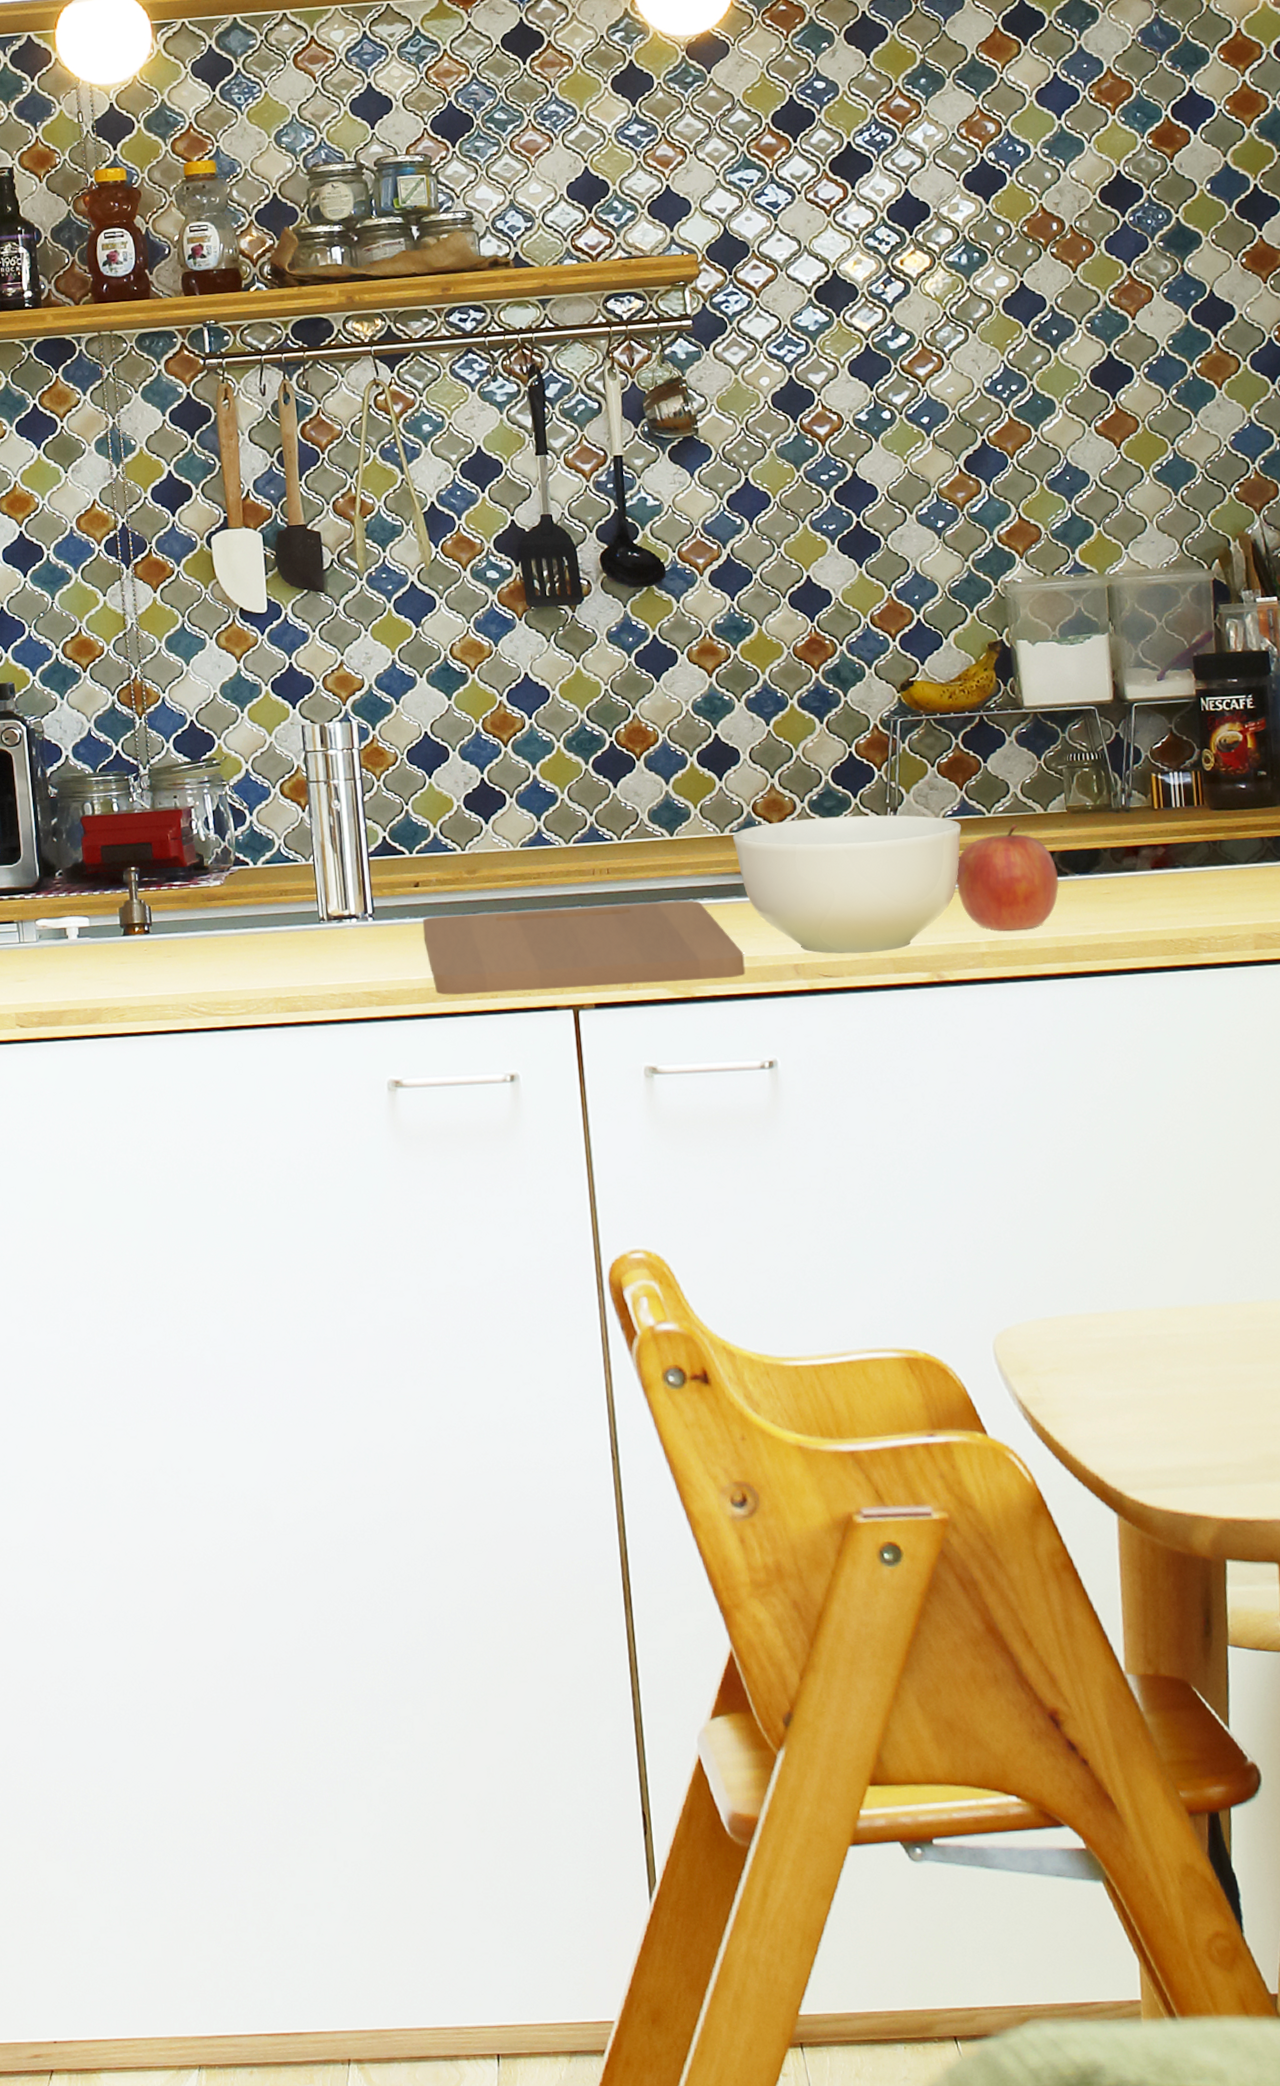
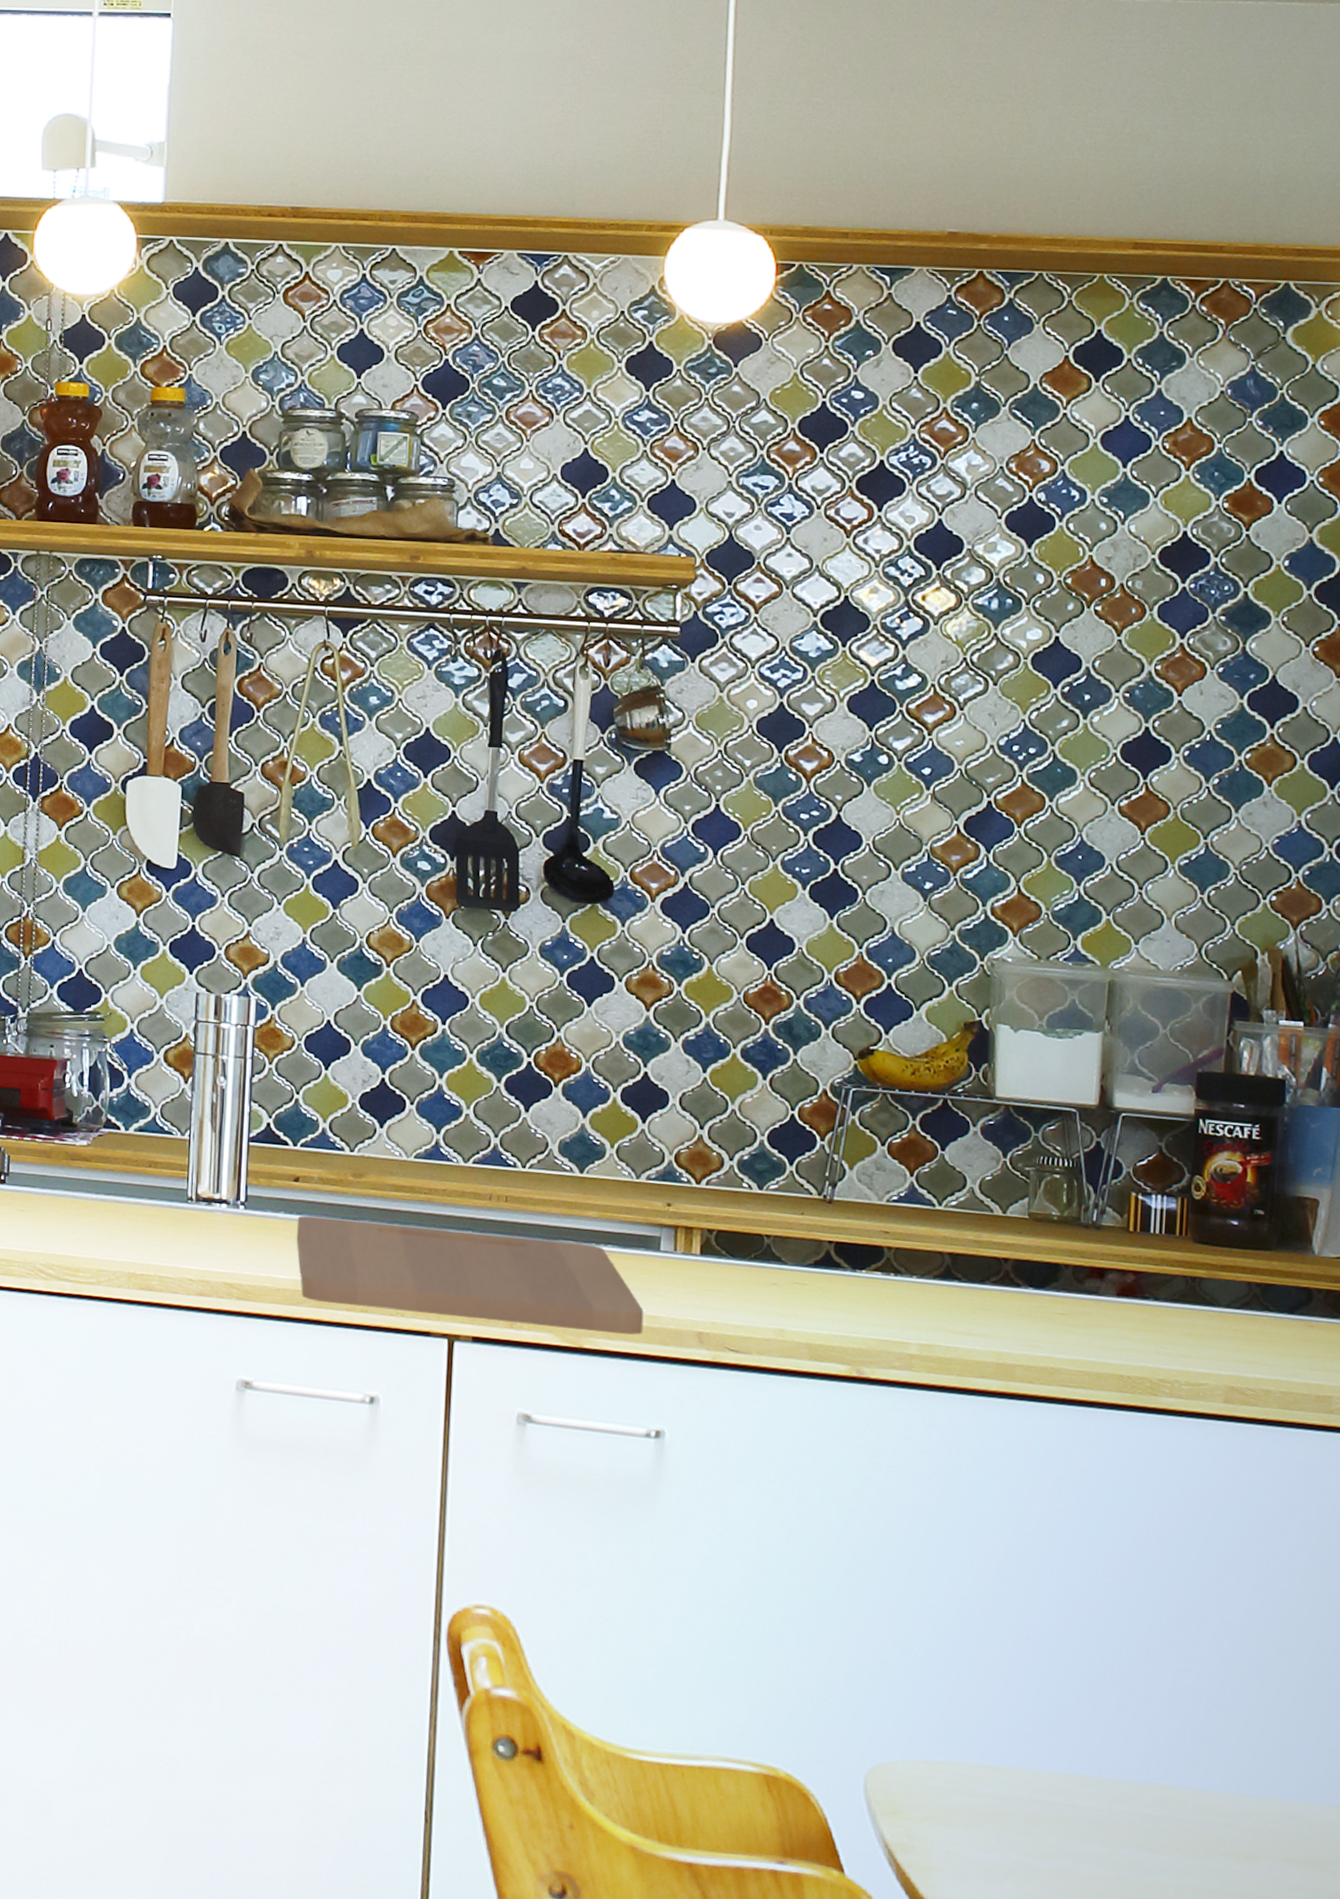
bowl: present [732,815,961,954] -> none [648,1176,906,1335]
fruit: present [956,824,1059,932] -> none [892,1222,1009,1338]

